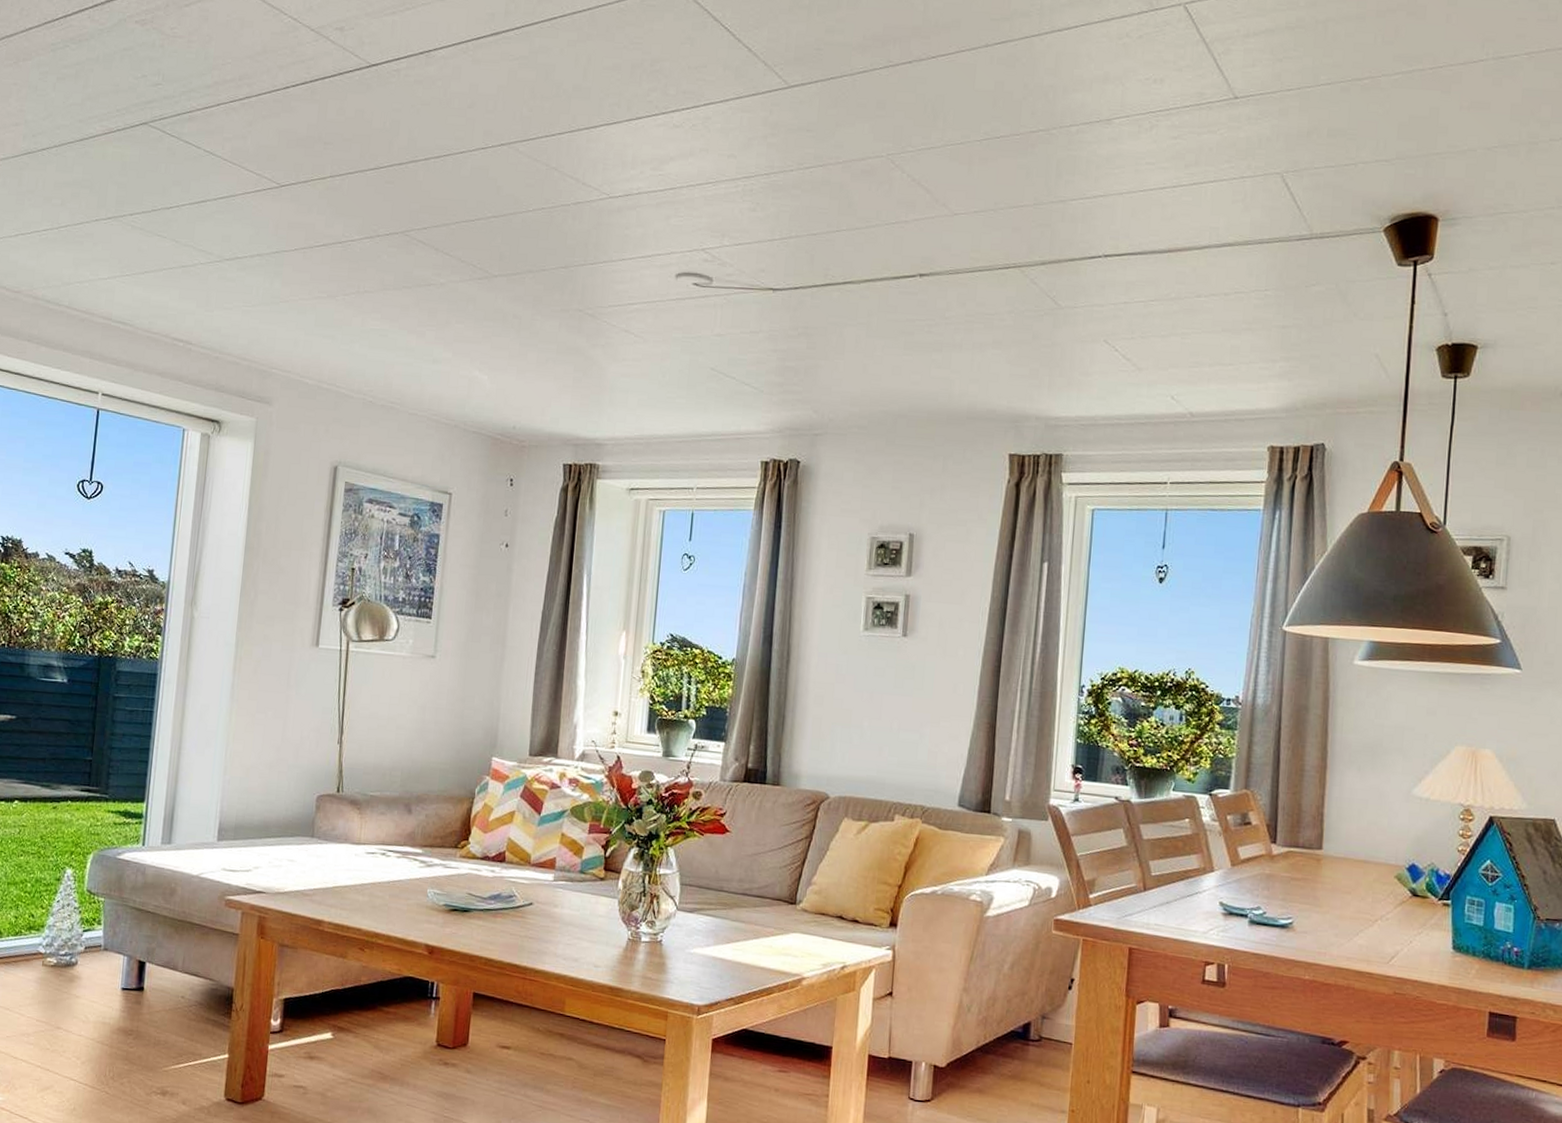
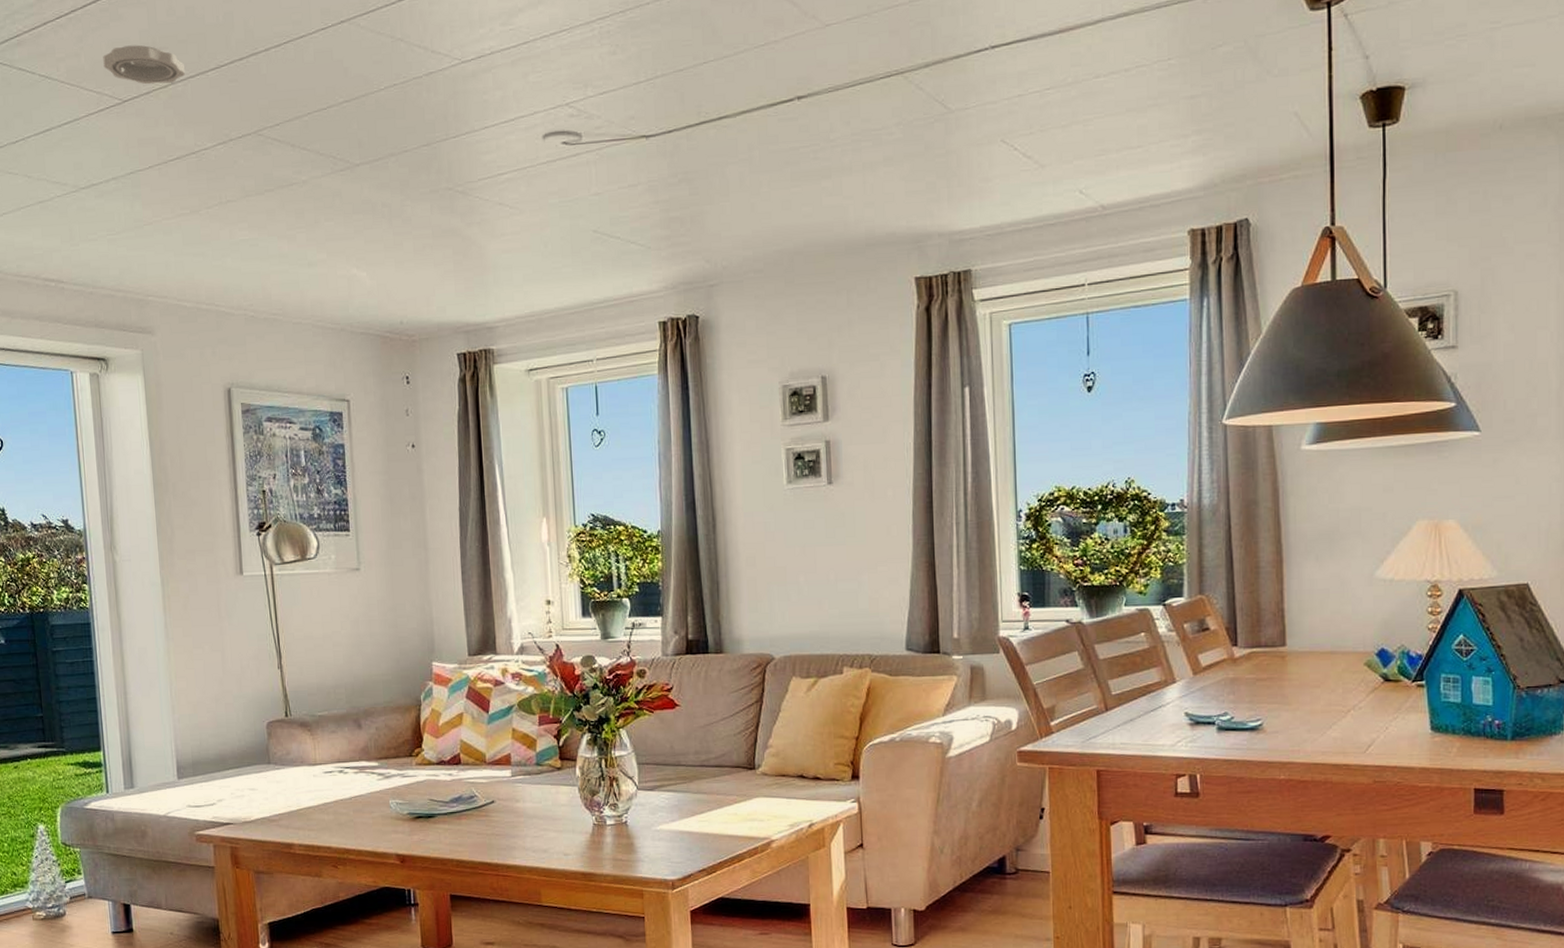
smoke detector: none [267,136,345,176] -> present [103,45,185,85]

